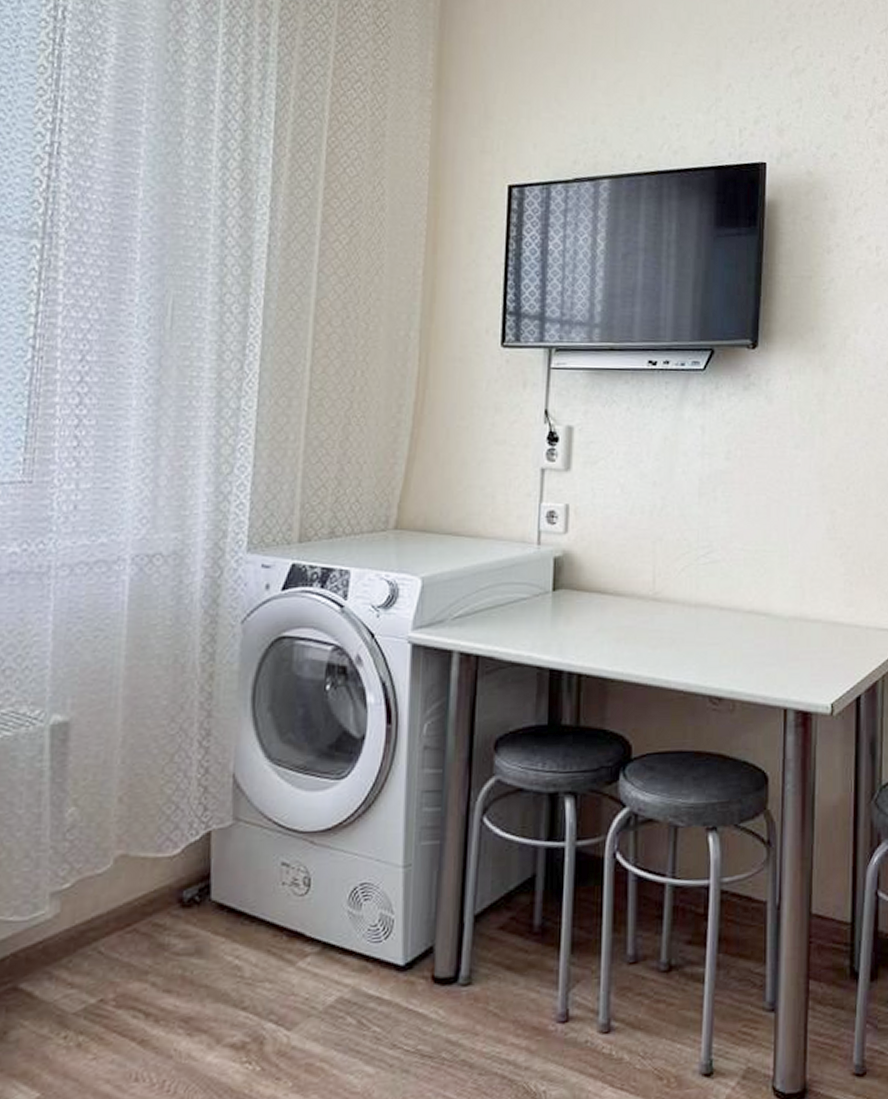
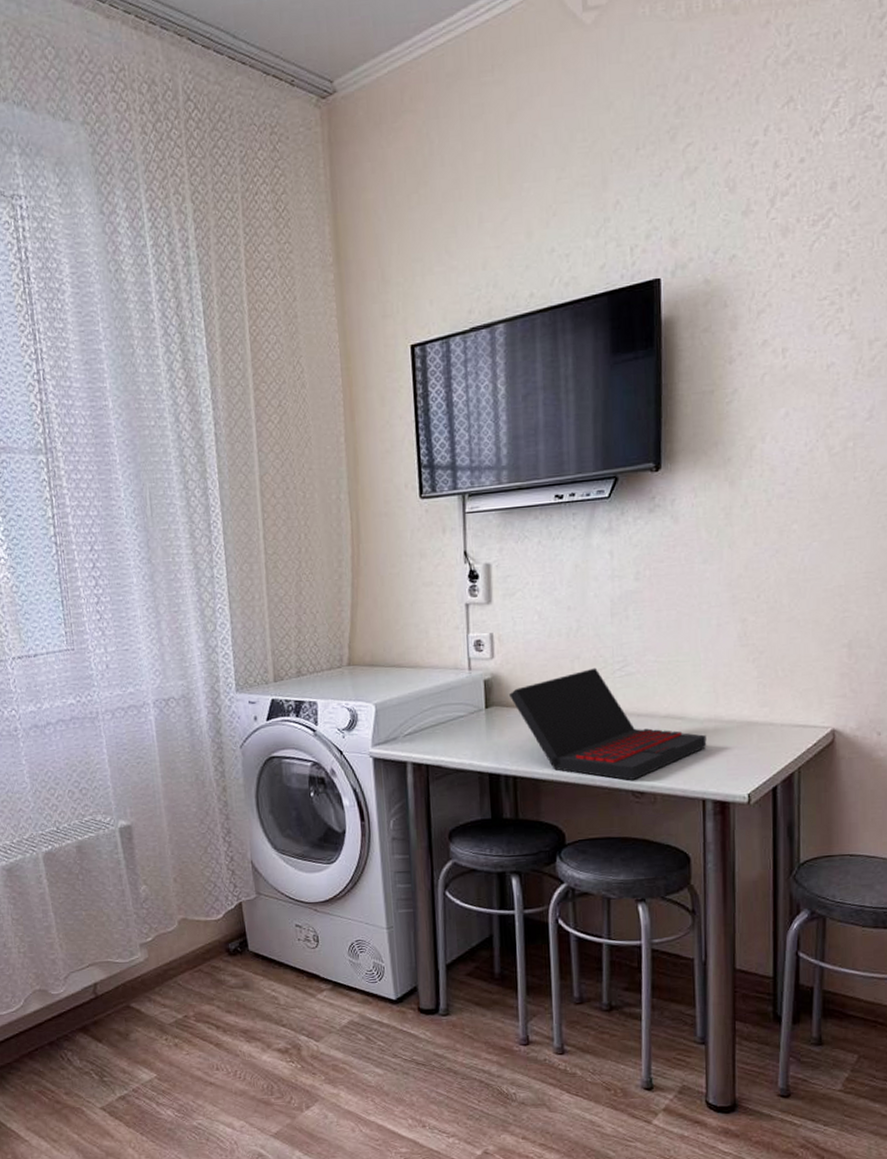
laptop: none [581,552,791,683] -> present [509,667,707,780]

